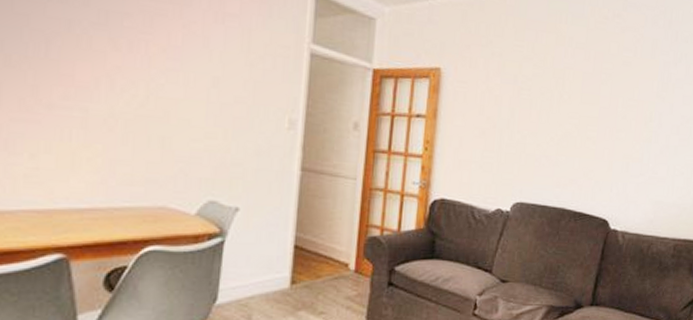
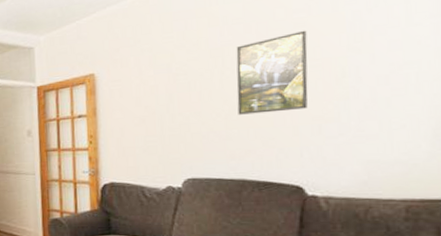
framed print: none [568,69,631,146] -> present [236,30,308,115]

